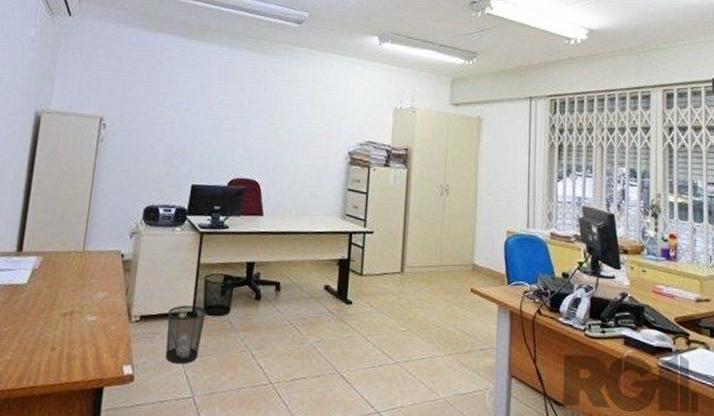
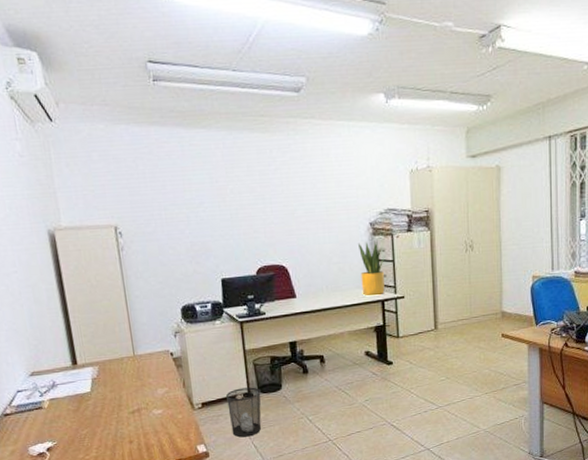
planter: none [331,169,361,227] -> present [358,239,386,296]

